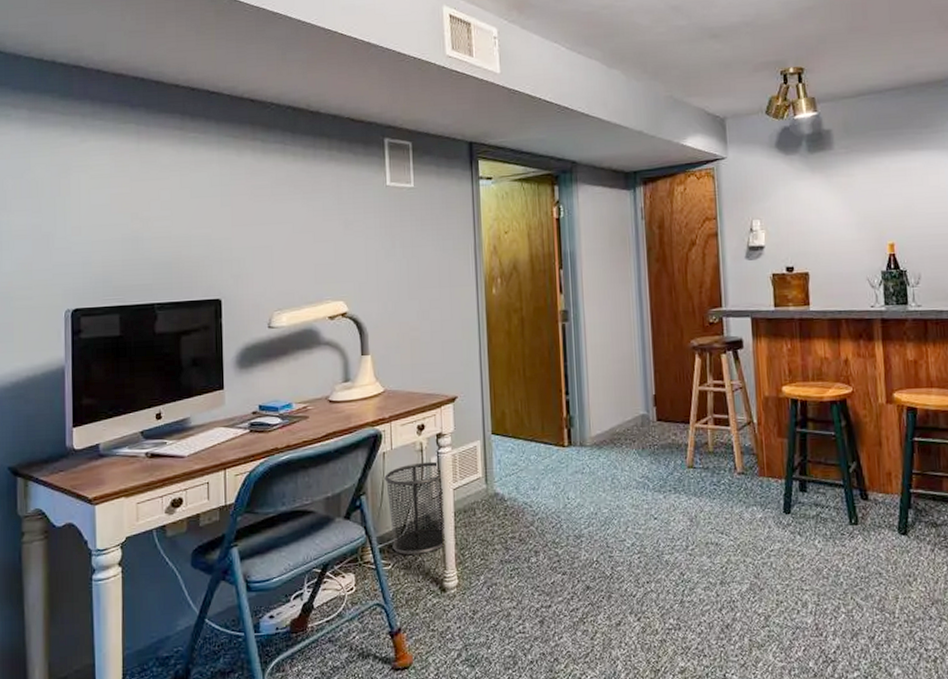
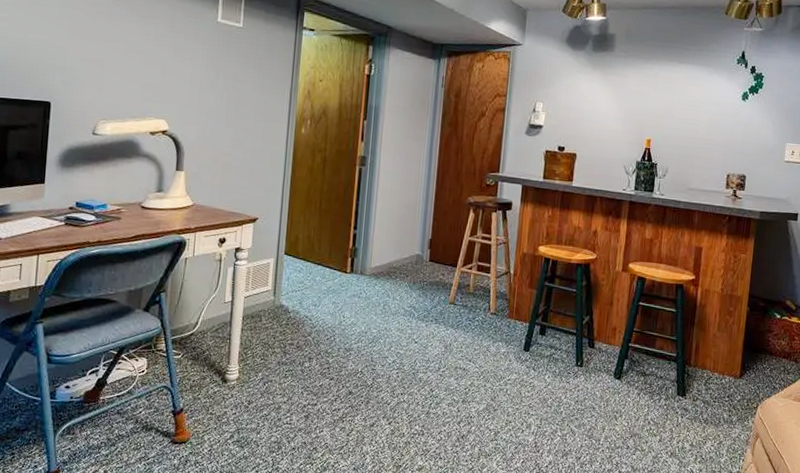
waste bin: present [384,461,445,555] -> none [184,270,235,349]

